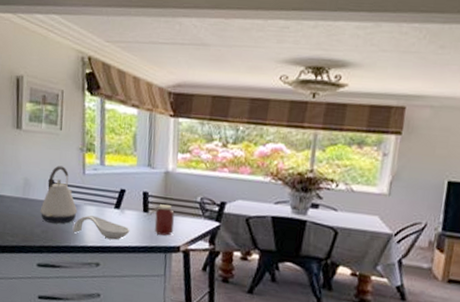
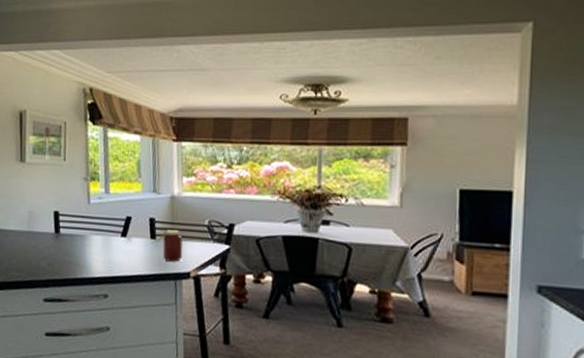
kettle: present [40,165,78,224] -> none [45,196,84,256]
spoon rest: present [73,215,130,240] -> none [80,245,138,270]

